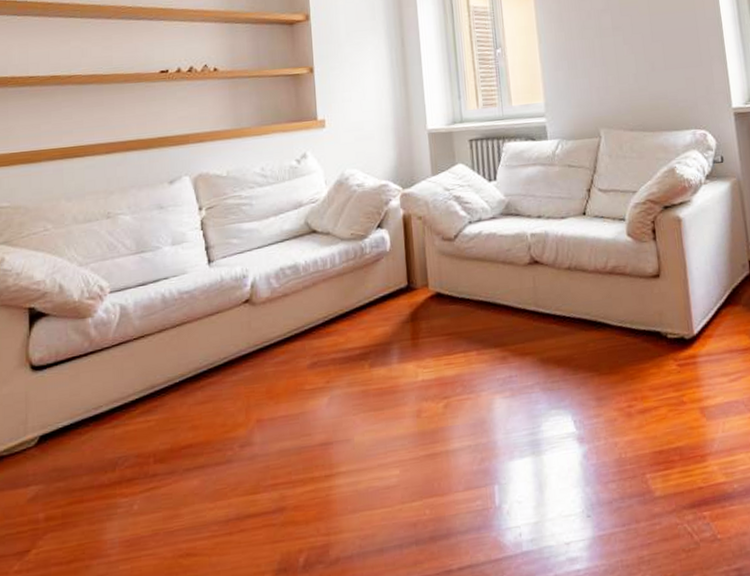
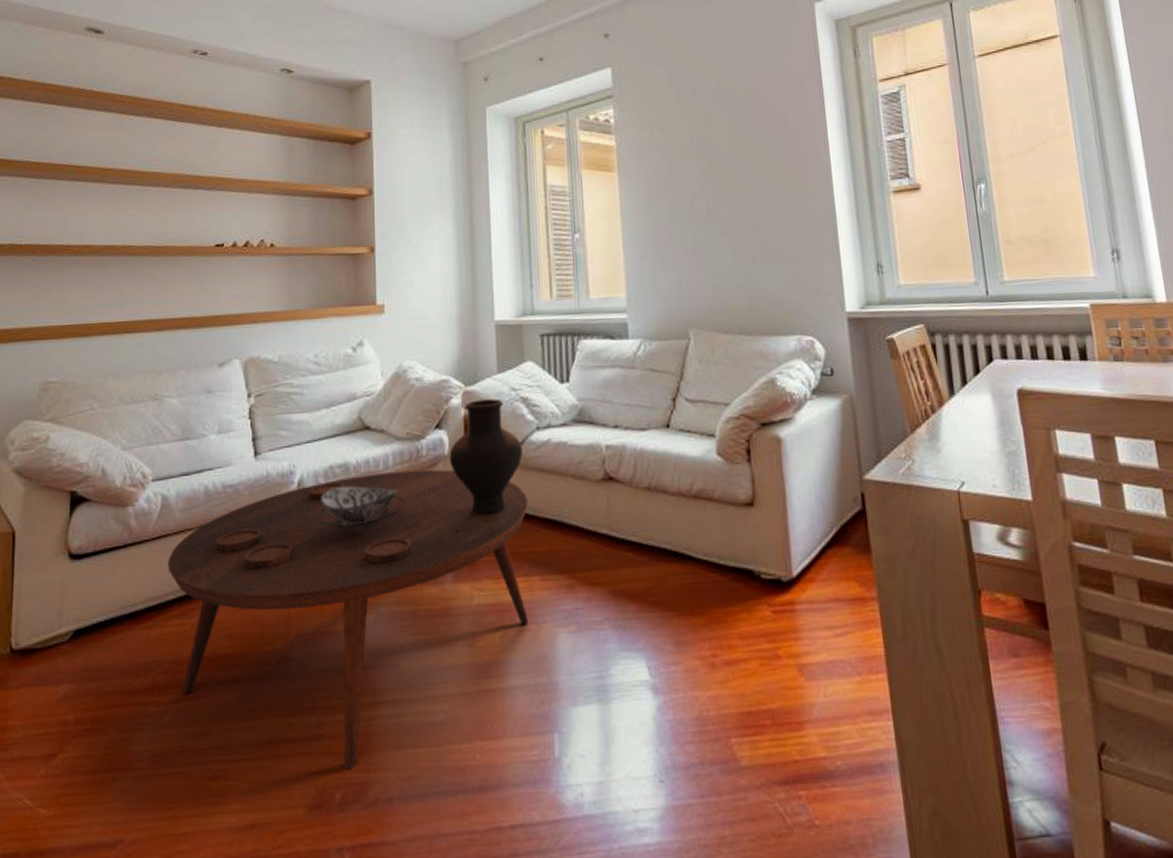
coffee table: none [129,264,468,536] -> present [167,469,529,770]
decorative bowl: none [272,283,345,319] -> present [320,486,398,525]
vase: none [391,198,457,302] -> present [449,399,523,514]

